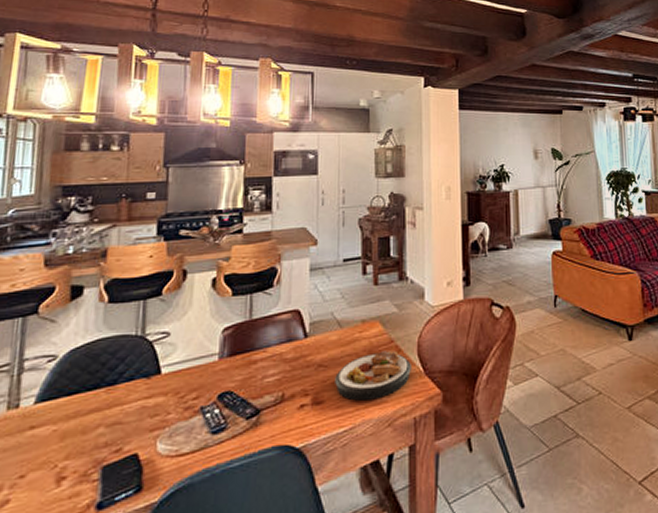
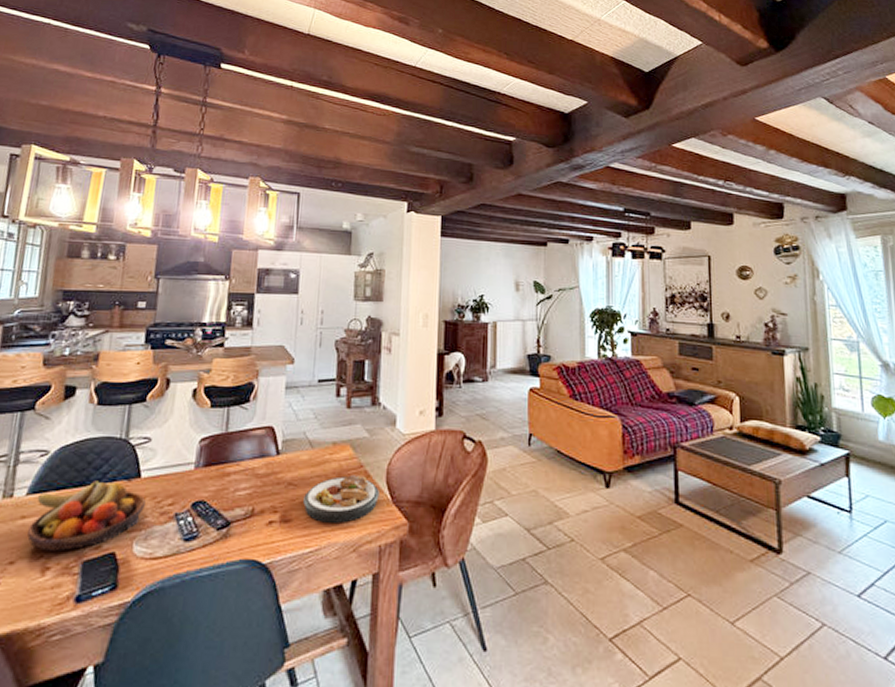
fruit bowl: none [38,380,168,460] -> present [27,480,146,551]

